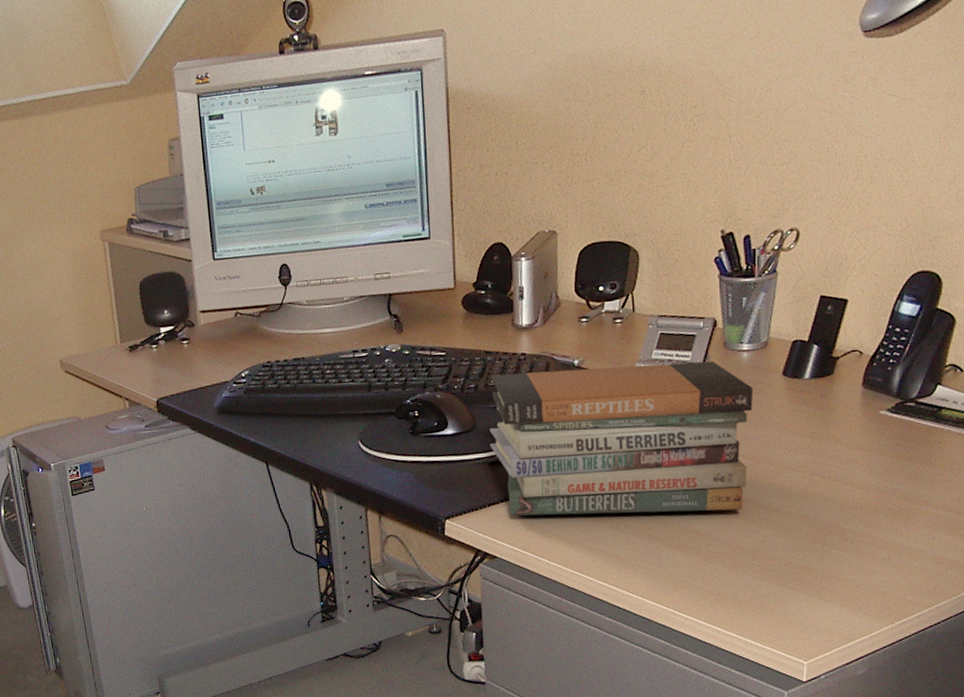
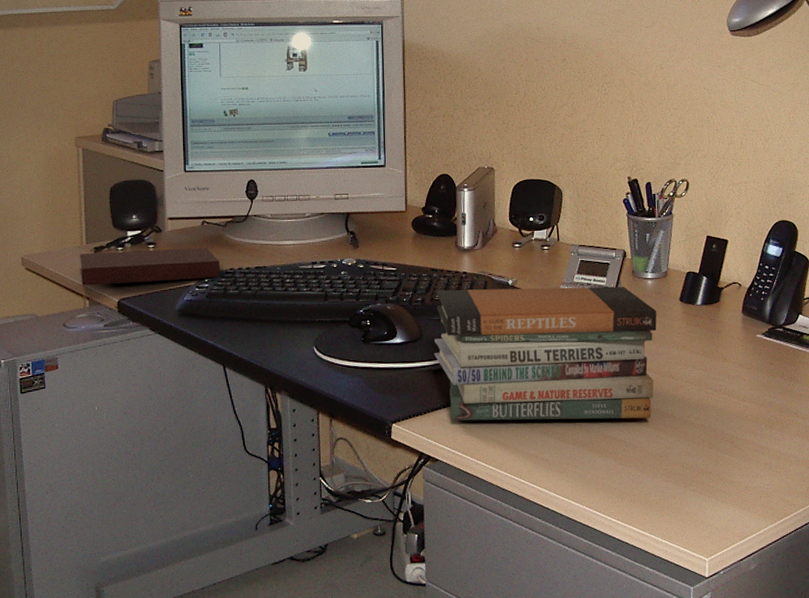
notebook: none [114,340,257,387] -> present [79,247,220,286]

